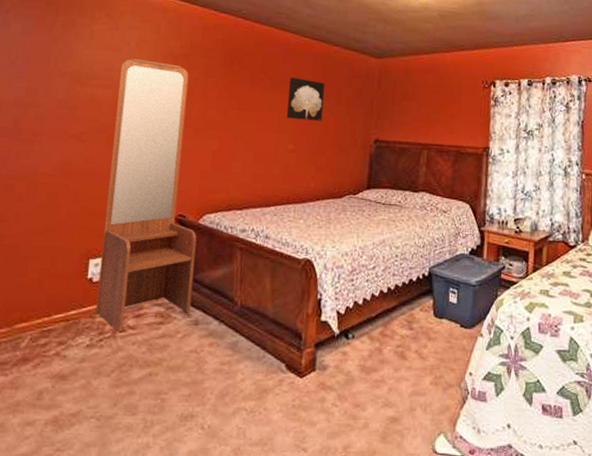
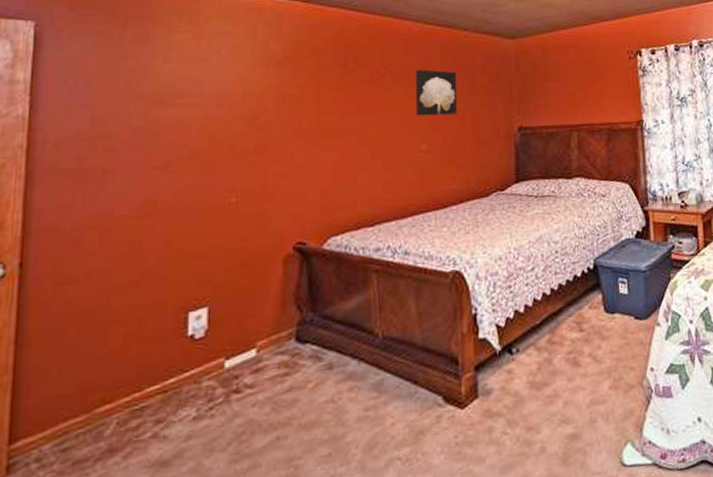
dressing table: present [95,58,197,332] -> none [201,68,322,394]

